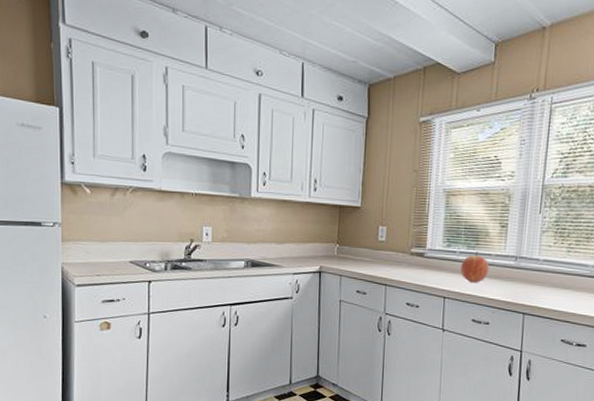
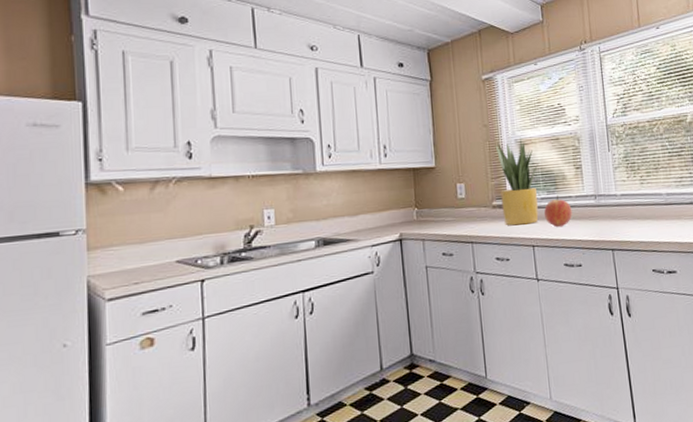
planter: none [419,187,465,276] -> present [495,137,540,226]

